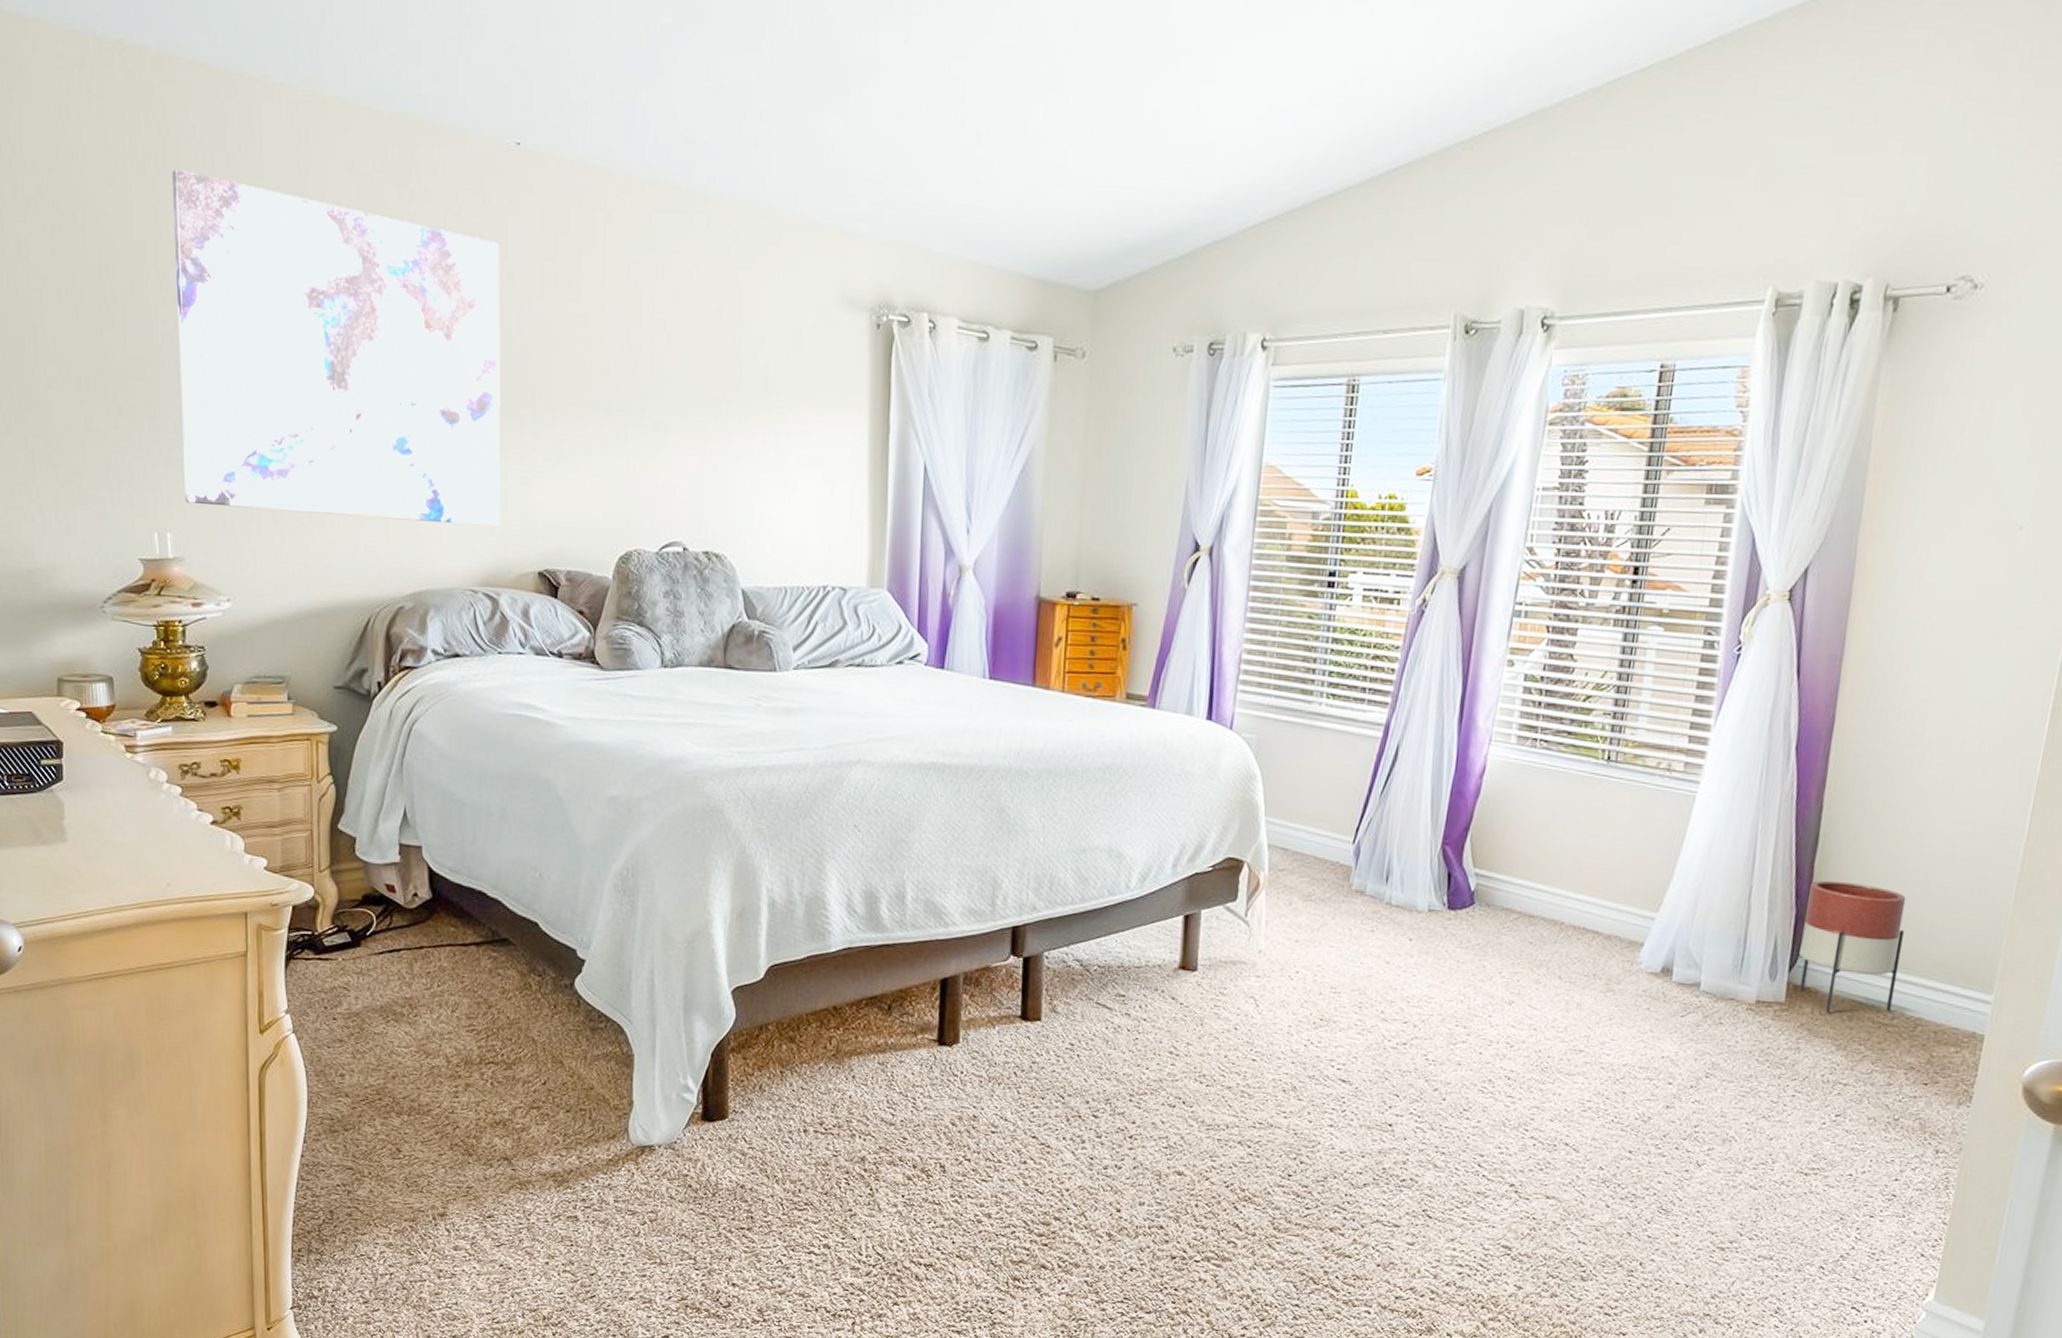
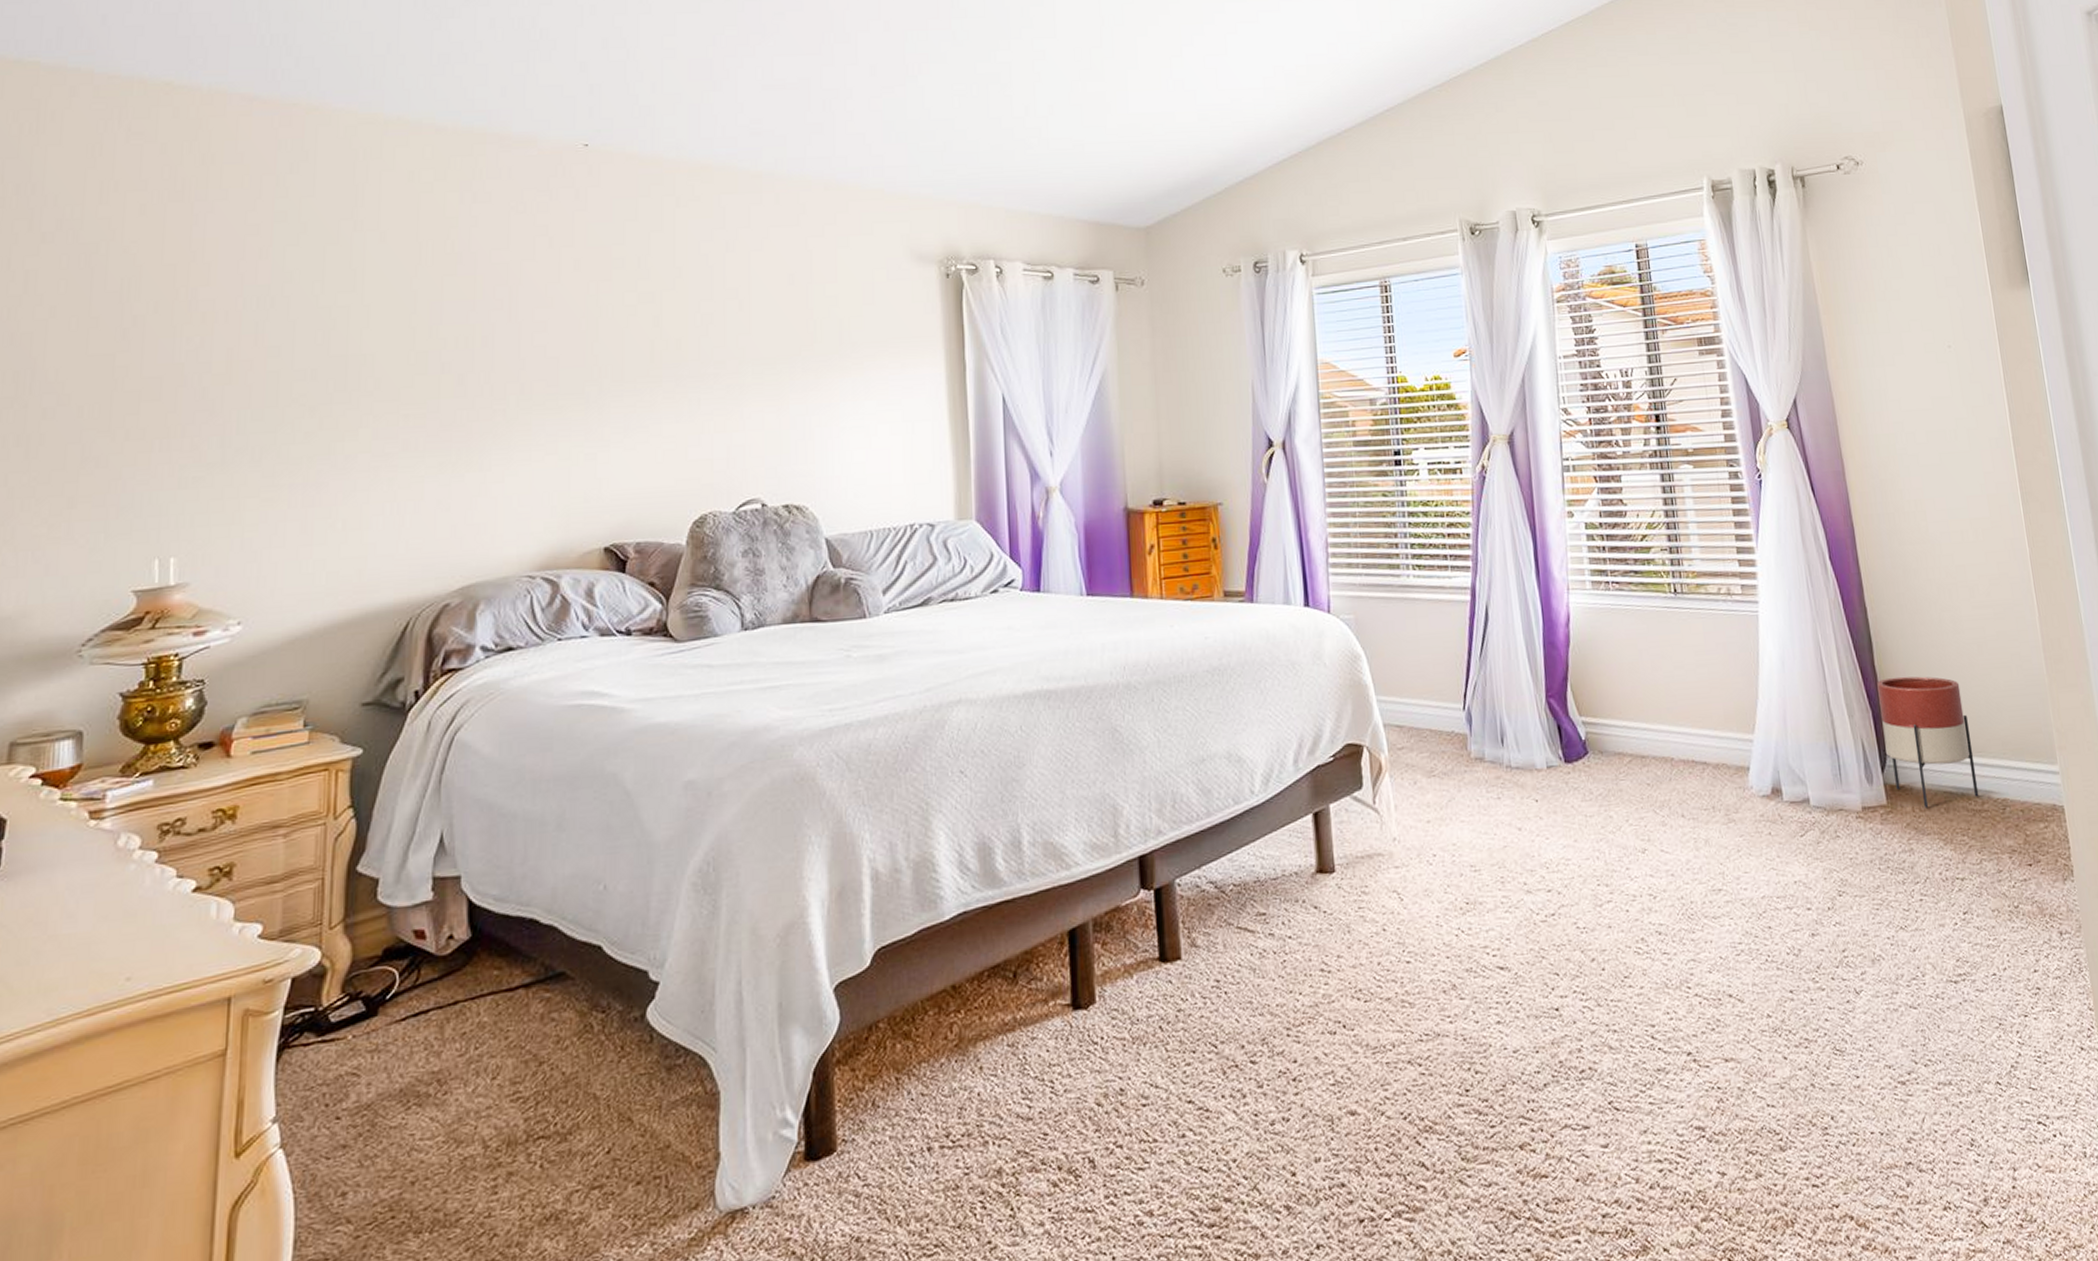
wall art: present [171,169,500,527] -> none [196,193,566,523]

